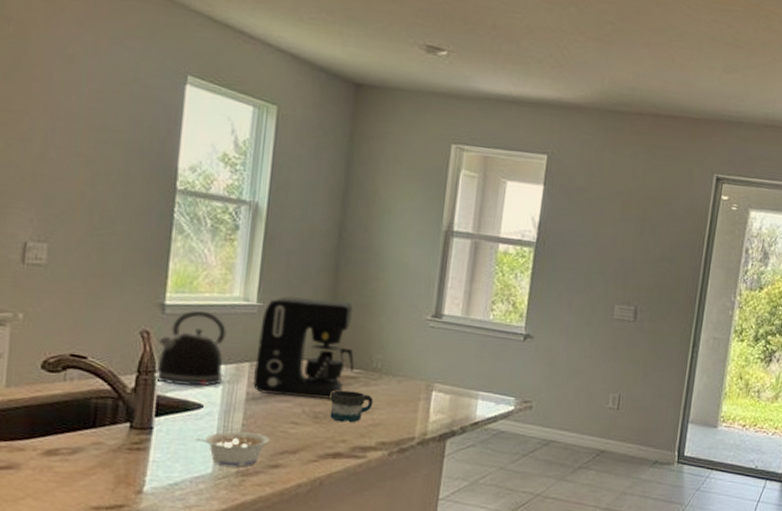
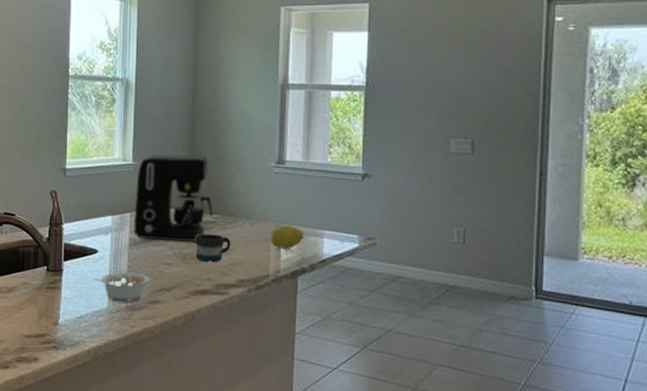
kettle: present [155,310,227,387] -> none [62,171,111,235]
fruit: none [419,383,458,410] -> present [271,224,305,249]

